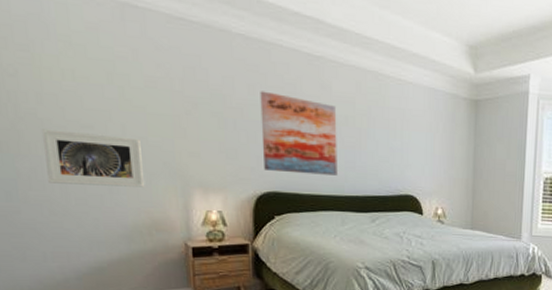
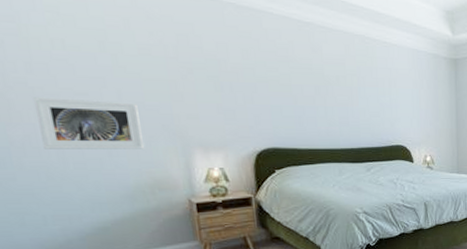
wall art: present [260,91,337,176] -> none [253,55,333,131]

